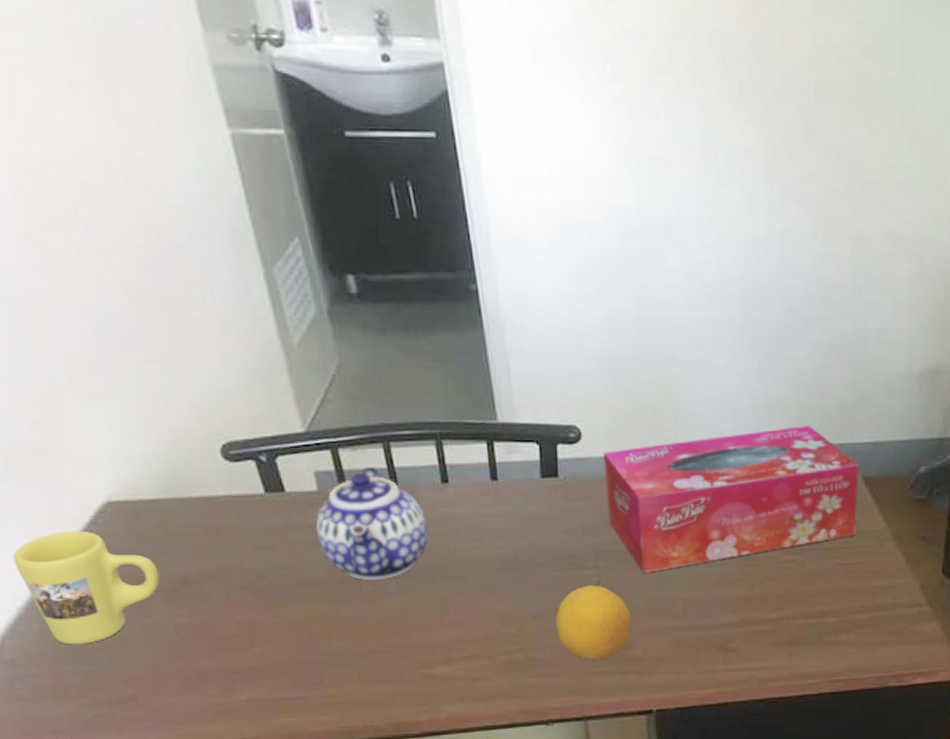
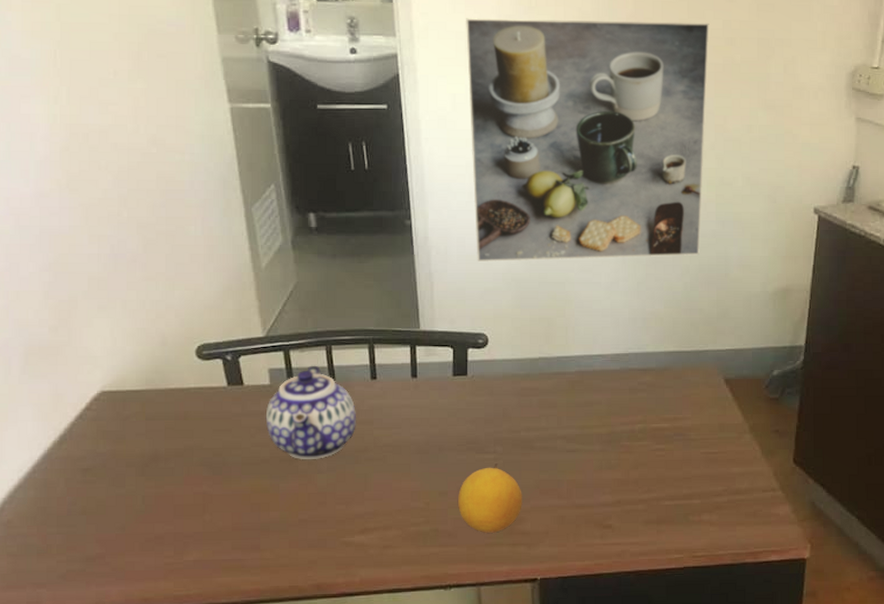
mug: present [13,530,160,645] -> none [21,414,135,510]
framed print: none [528,14,840,337] -> present [465,17,709,262]
tissue box: present [603,425,858,573] -> none [506,334,720,457]

